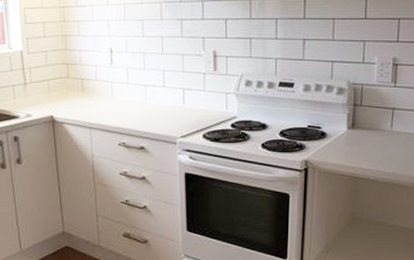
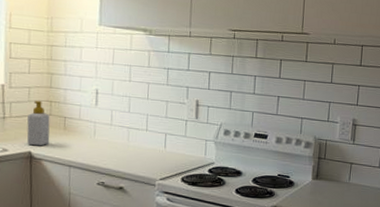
soap bottle: none [47,63,70,110] -> present [26,100,50,146]

